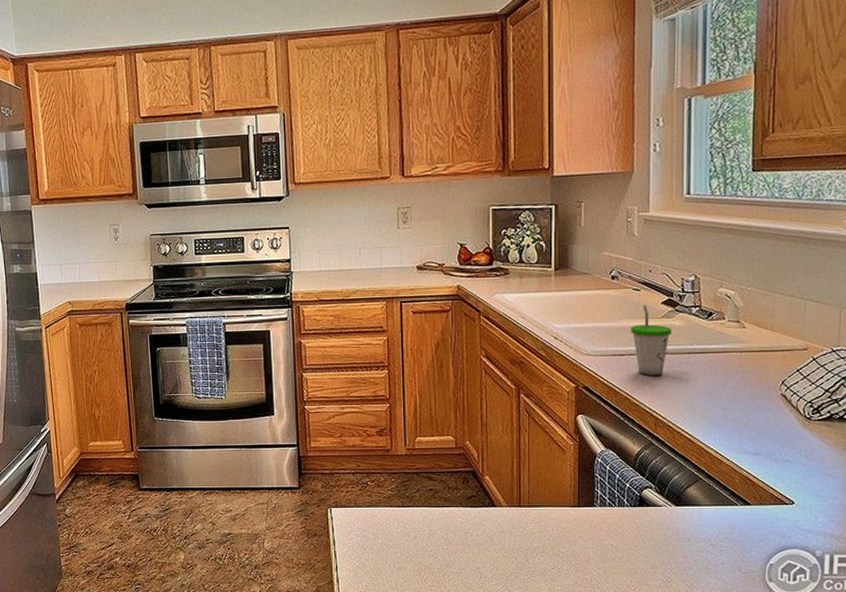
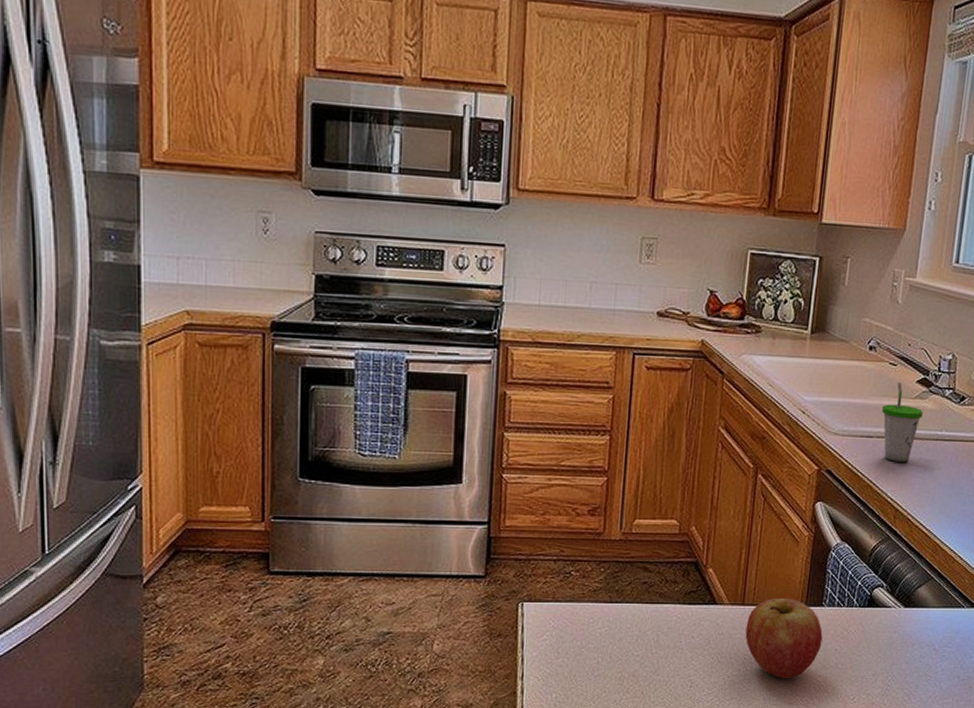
fruit: none [525,500,598,572] -> present [745,598,823,679]

